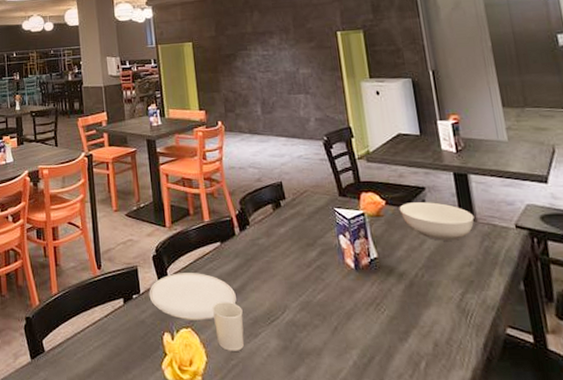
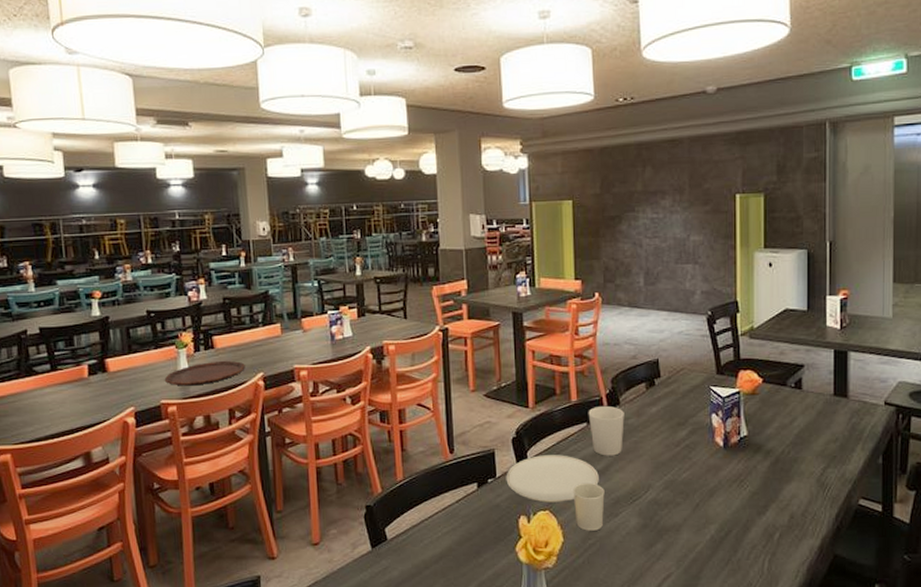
dixie cup: none [220,225,256,275] -> present [588,405,624,456]
bowl: present [399,202,475,241] -> none [775,380,847,418]

